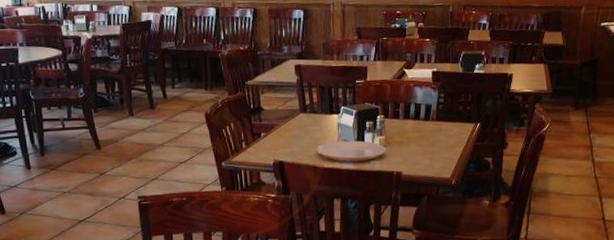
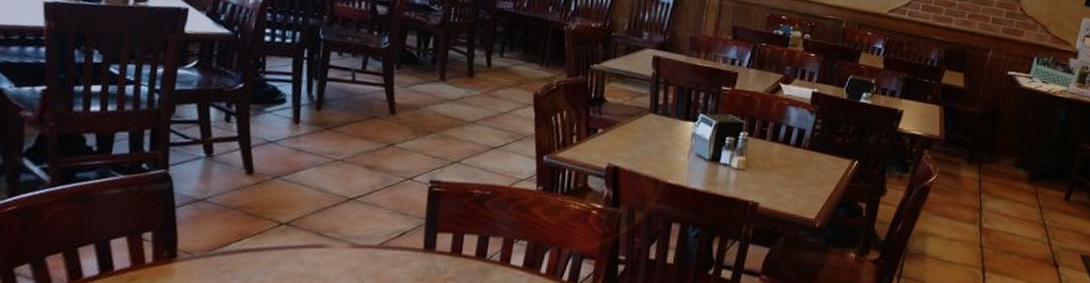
plate: present [316,140,387,162] -> none [661,153,745,183]

